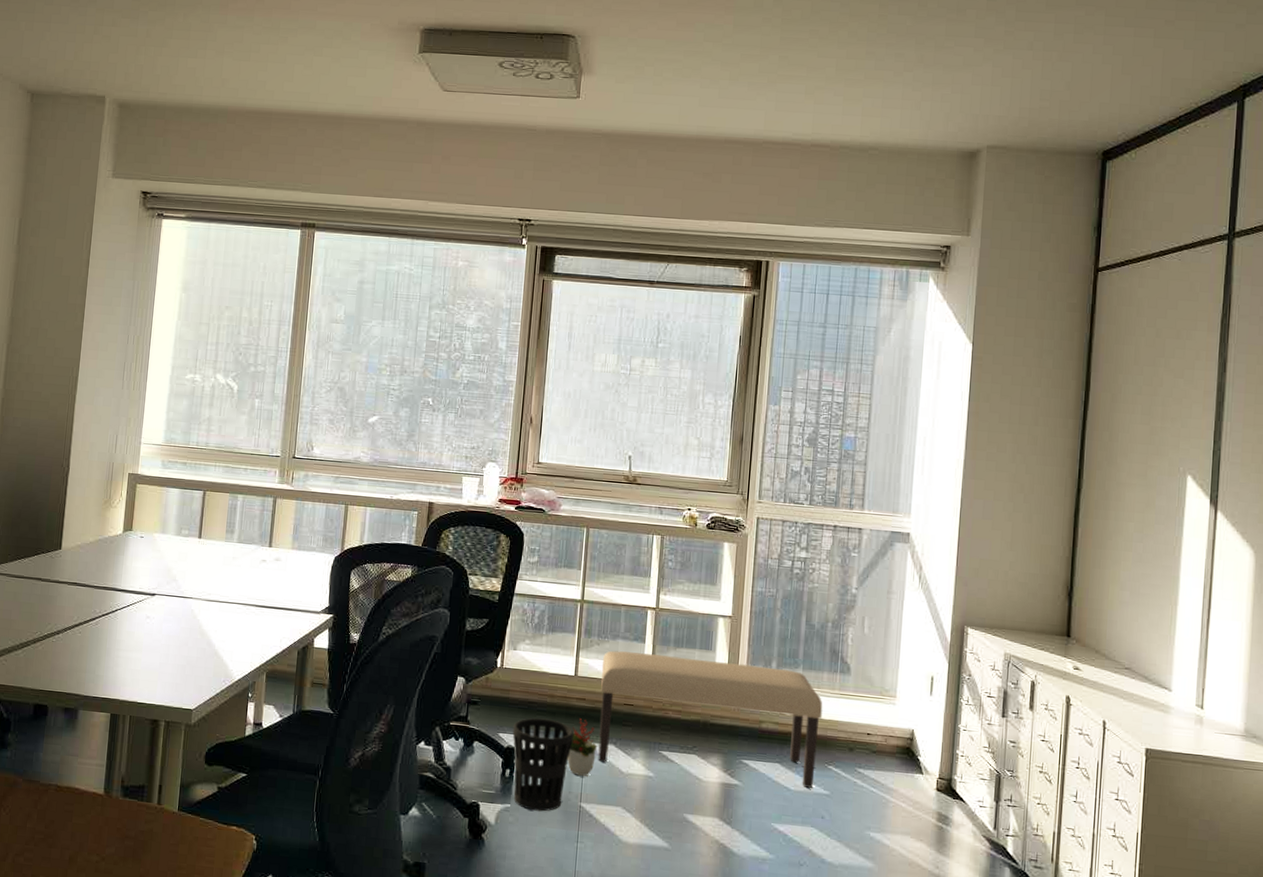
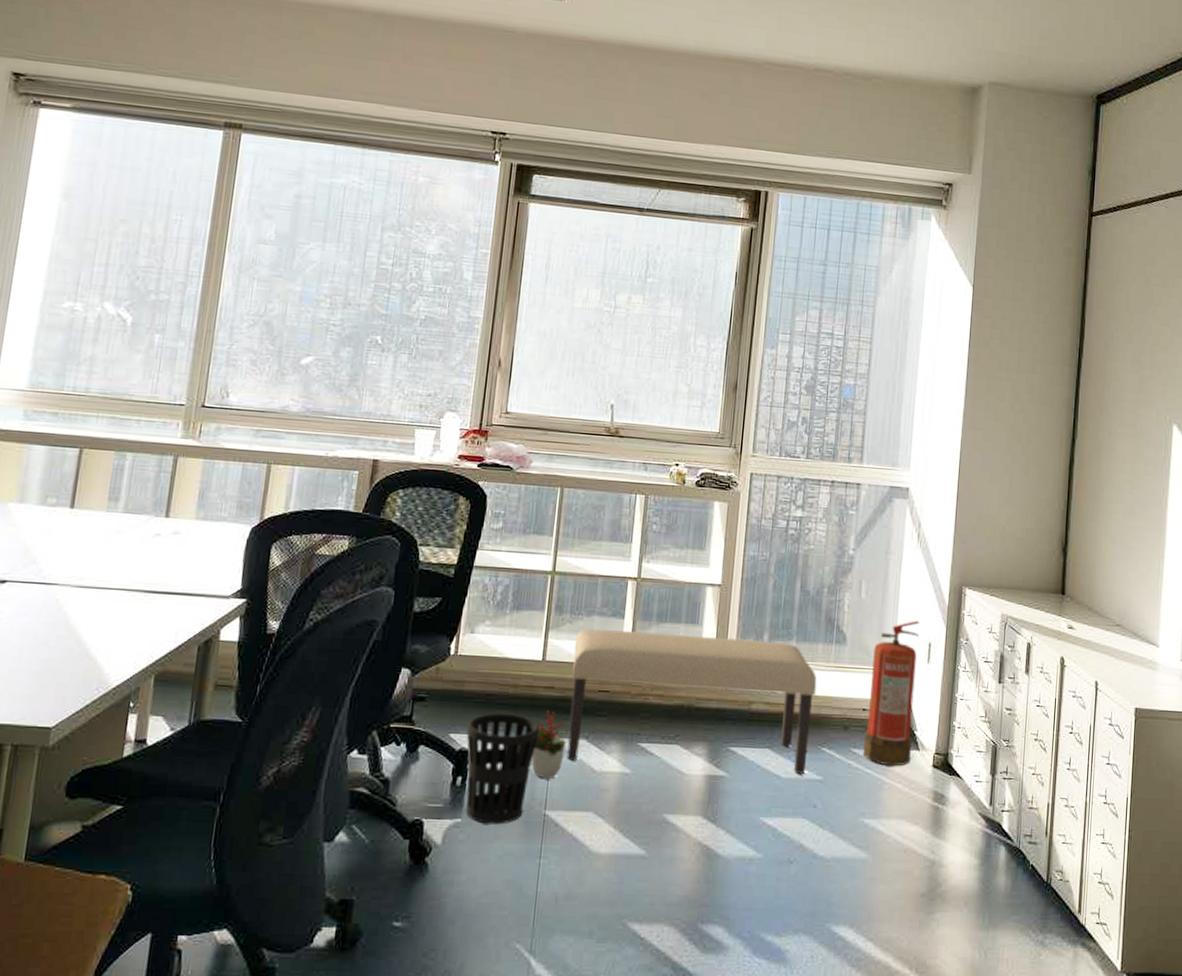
fire extinguisher: none [868,655,923,787] -> present [863,621,920,767]

